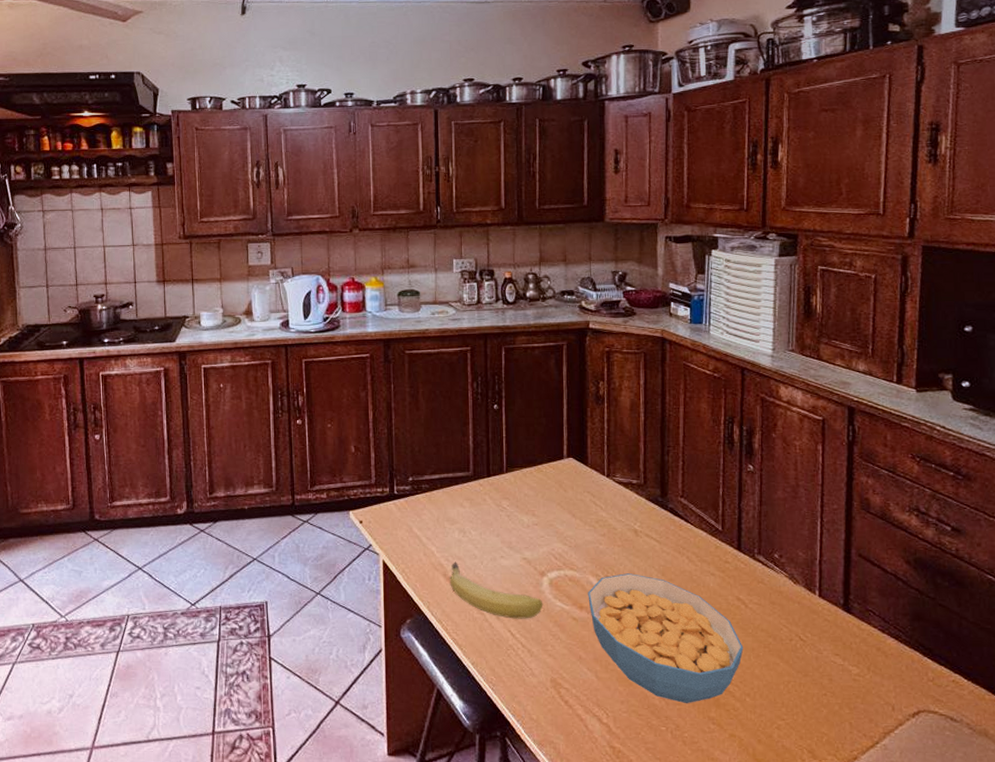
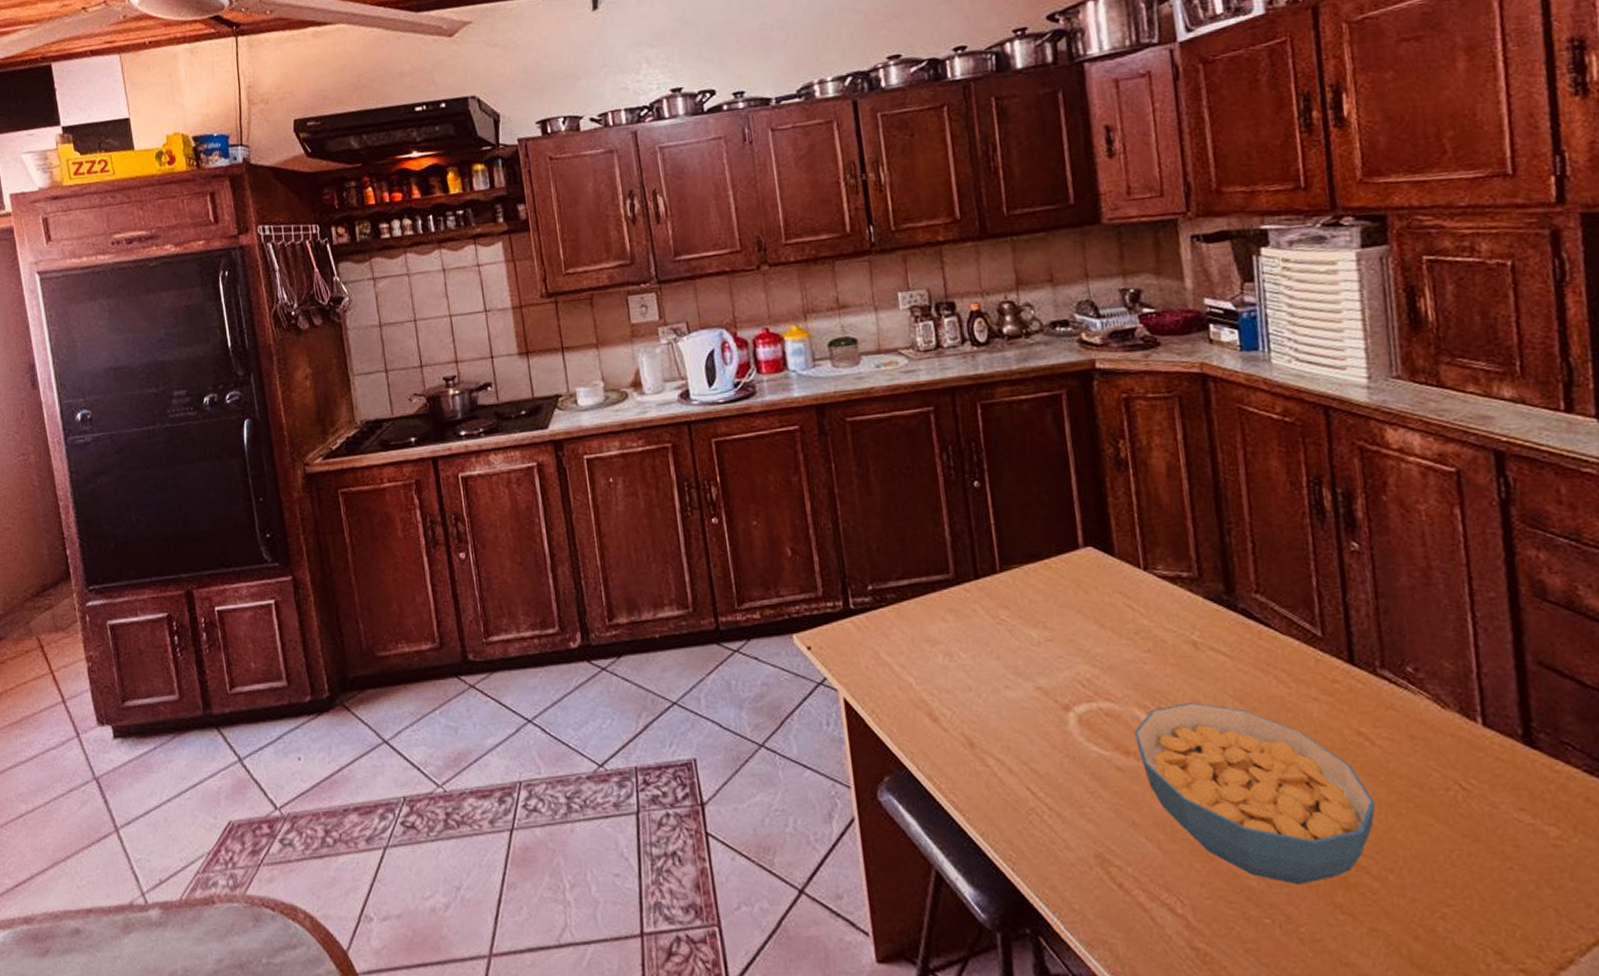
fruit: present [450,561,543,619] -> none [937,696,1073,772]

